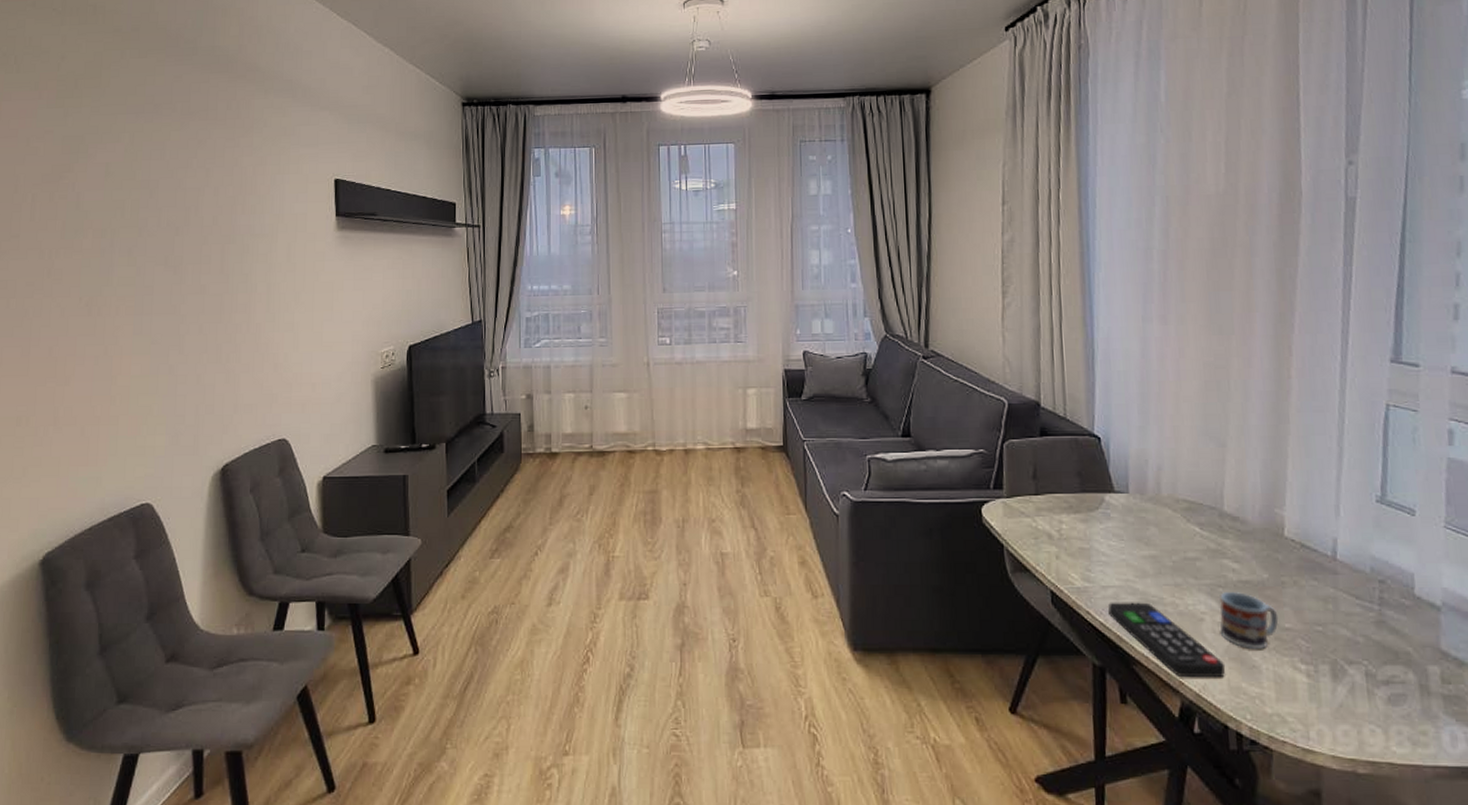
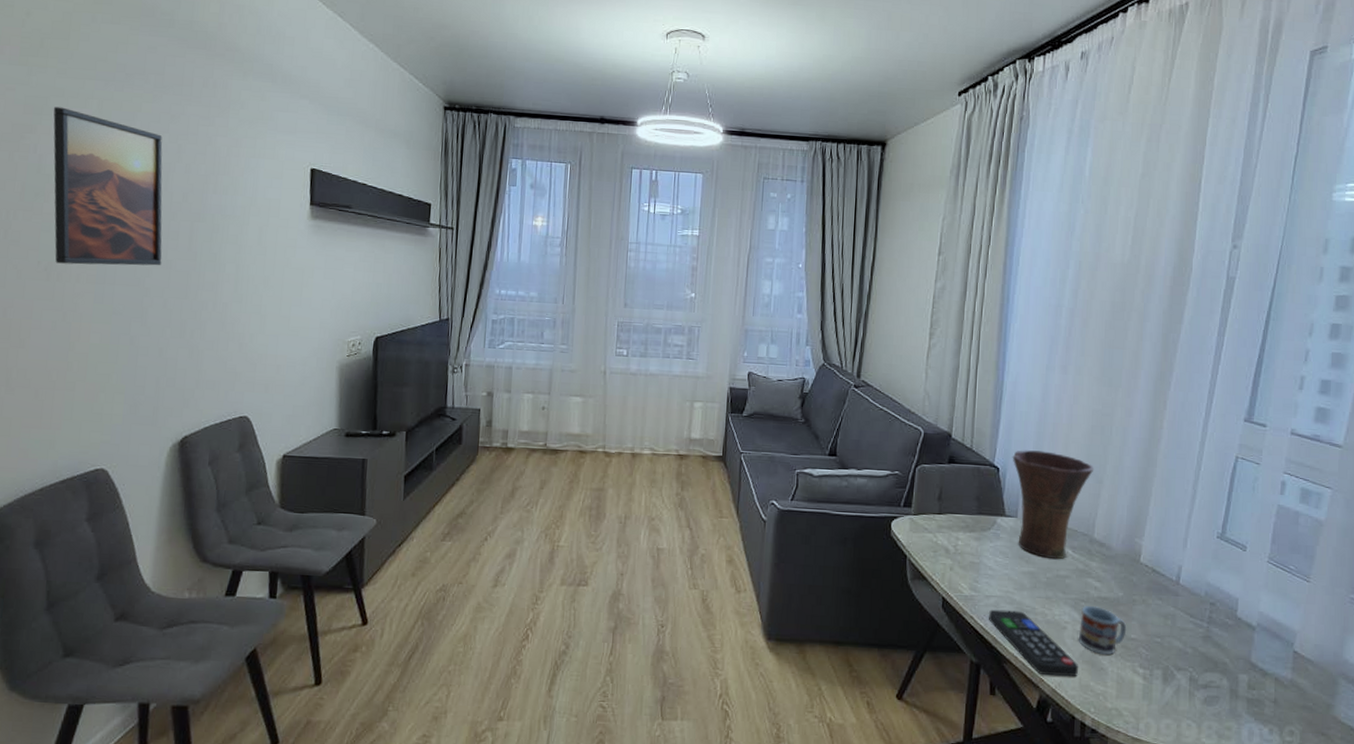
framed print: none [88,144,196,298] -> present [53,107,163,266]
vase: none [1114,414,1214,538] -> present [1012,450,1094,559]

